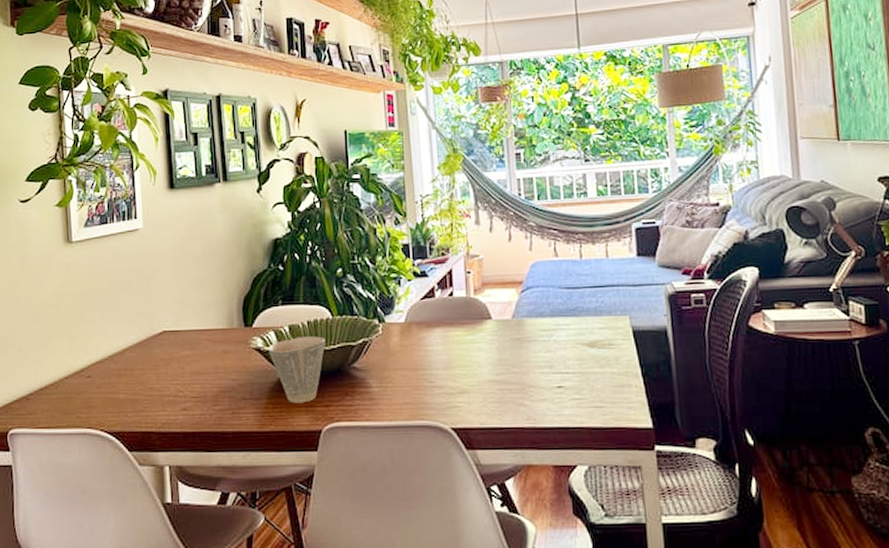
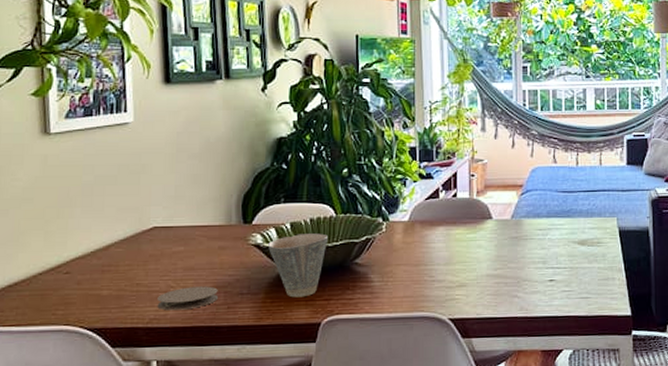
coaster: none [168,391,223,415] -> present [157,286,218,311]

